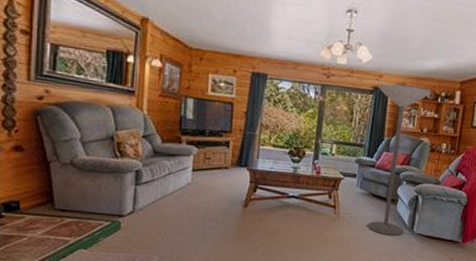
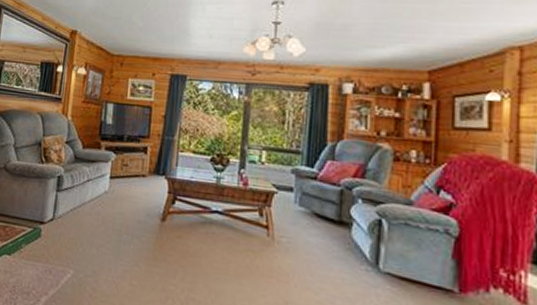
floor lamp: present [367,83,431,236] -> none [311,77,387,273]

